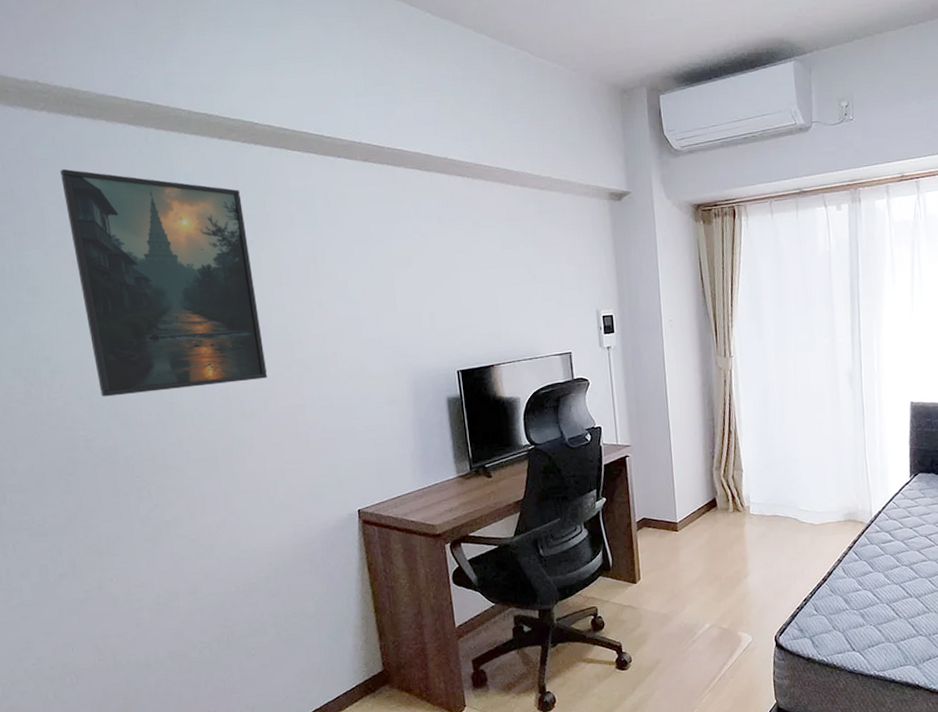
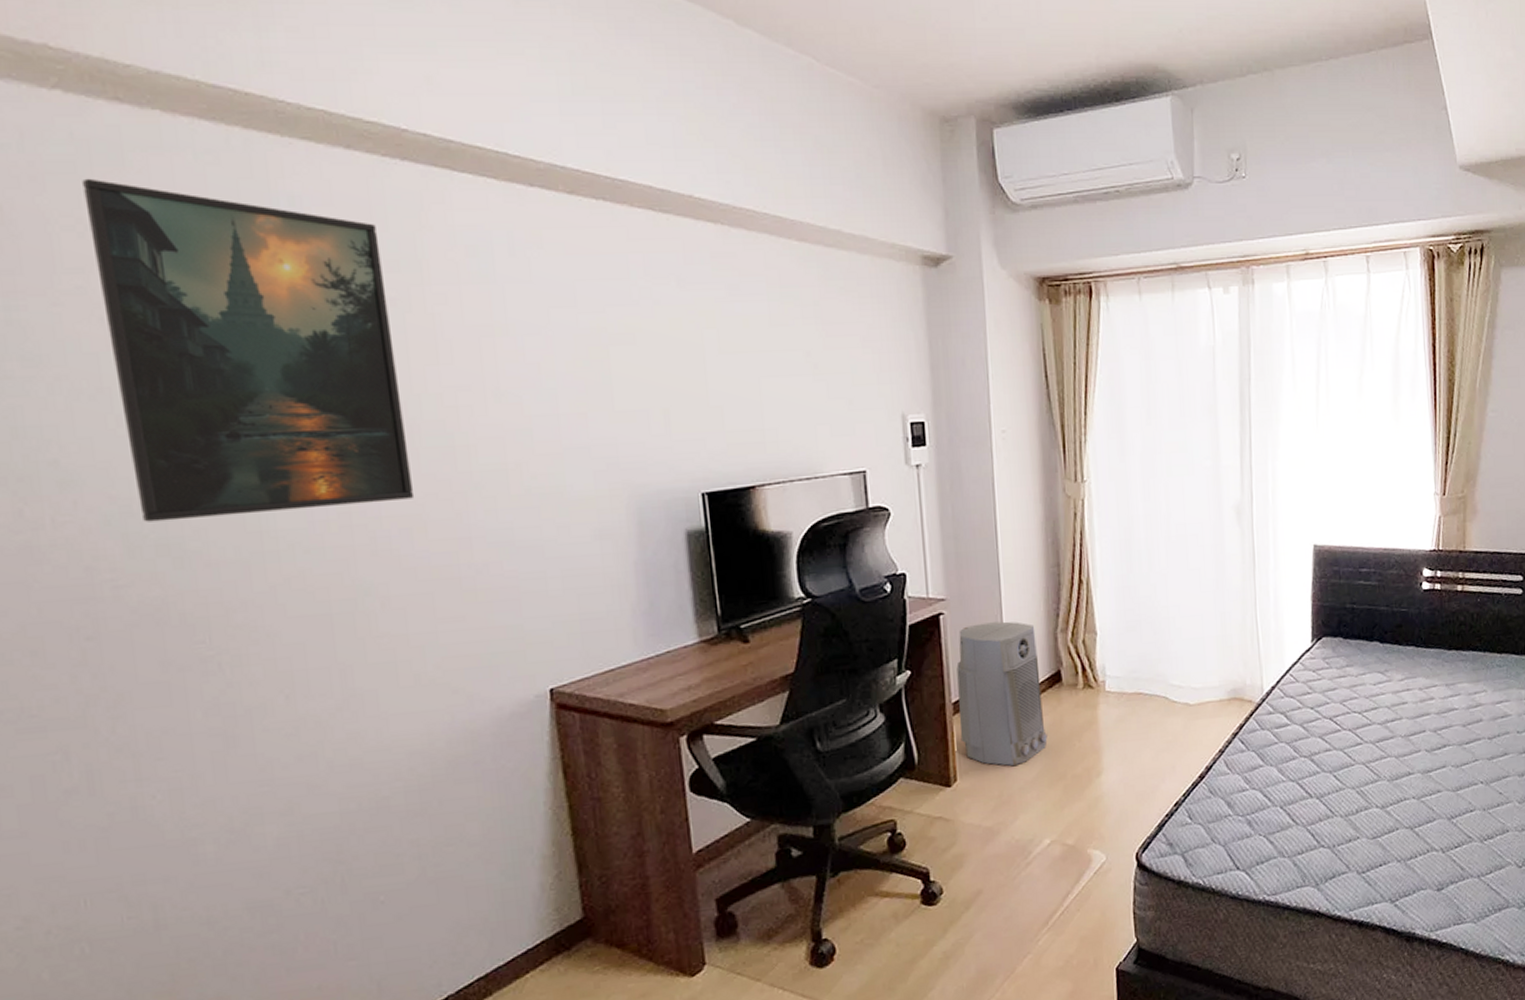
air purifier: none [639,462,707,569] -> present [956,621,1048,767]

